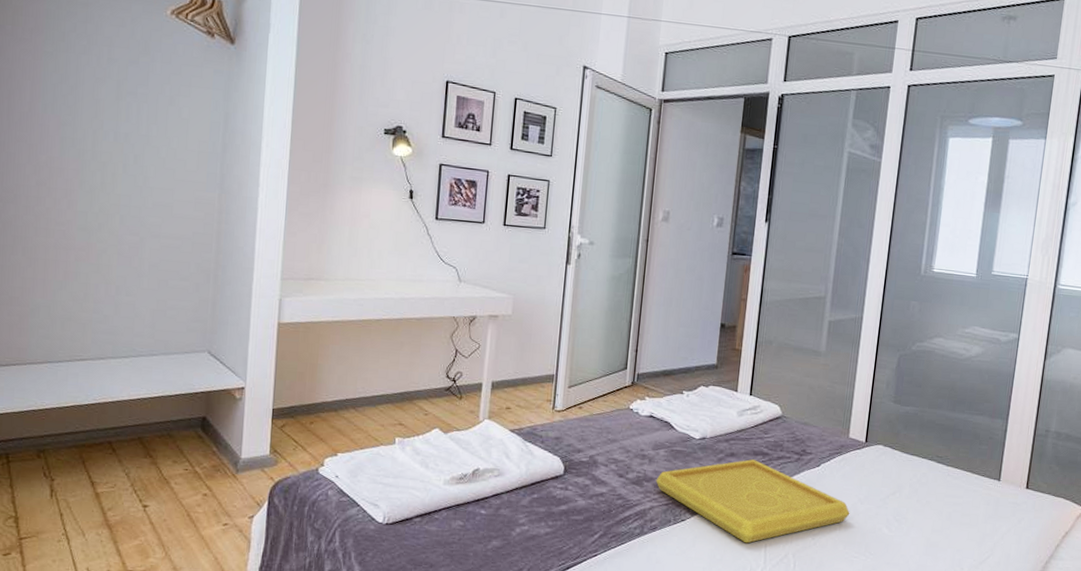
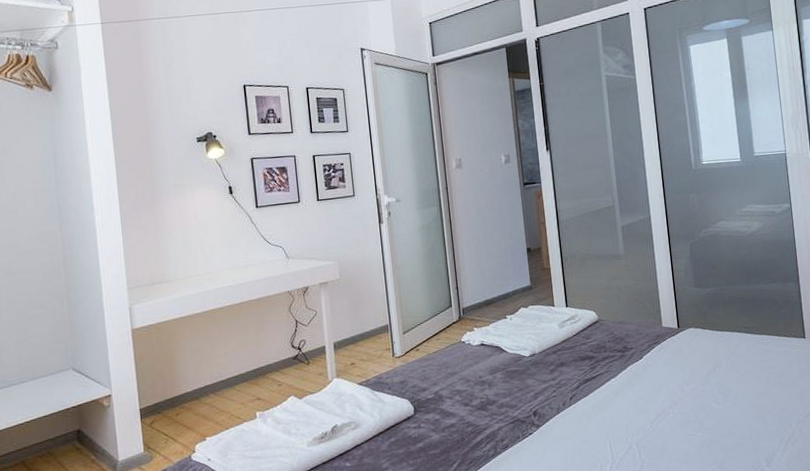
serving tray: present [656,459,850,544] -> none [498,364,679,444]

